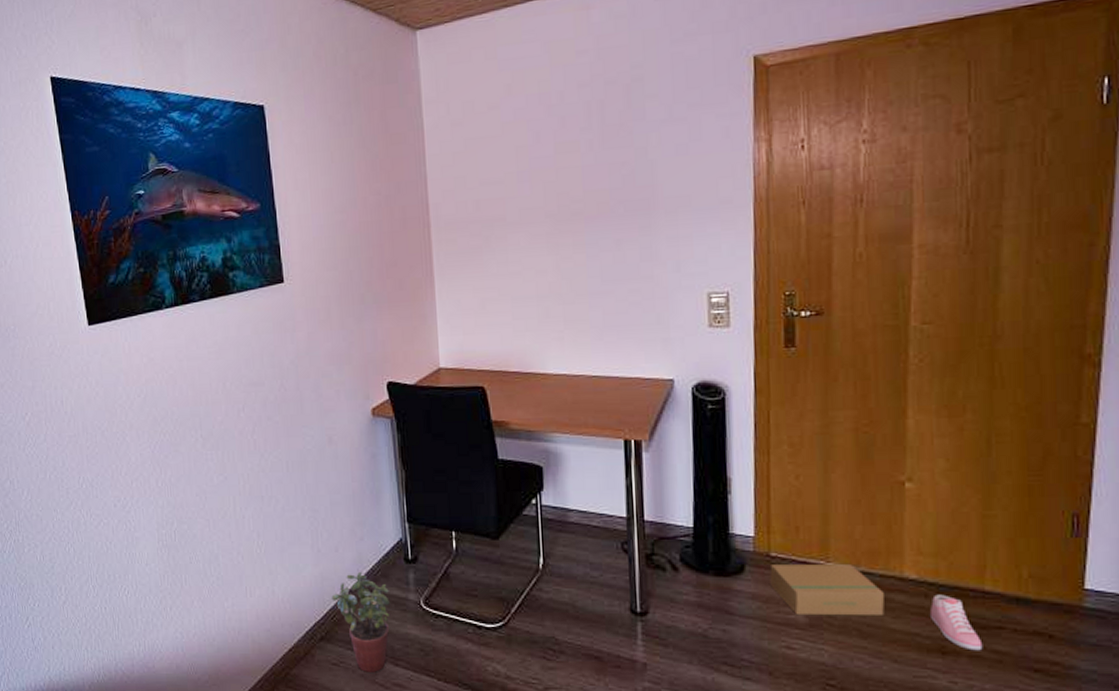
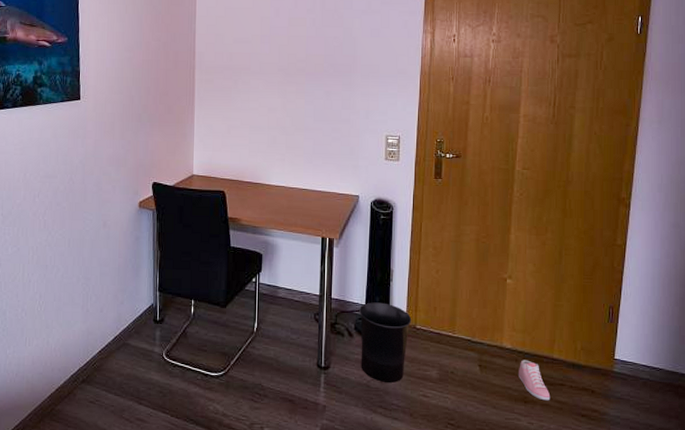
potted plant: present [331,573,390,672] -> none [94,329,140,409]
waste bin: none [685,523,763,631] -> present [359,302,412,383]
box: present [770,564,884,617] -> none [415,334,489,375]

